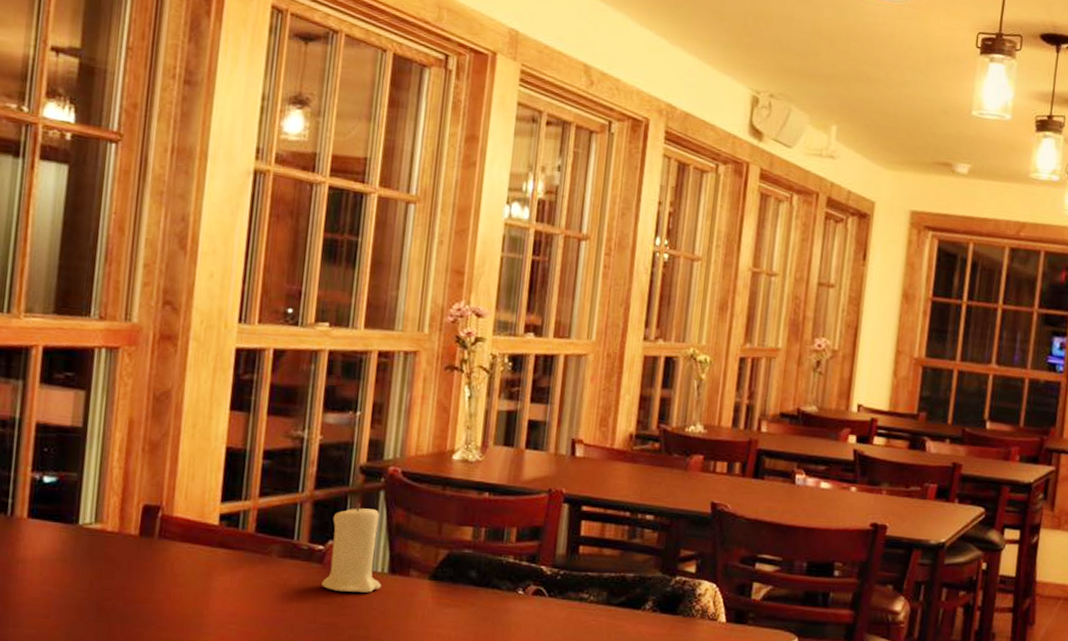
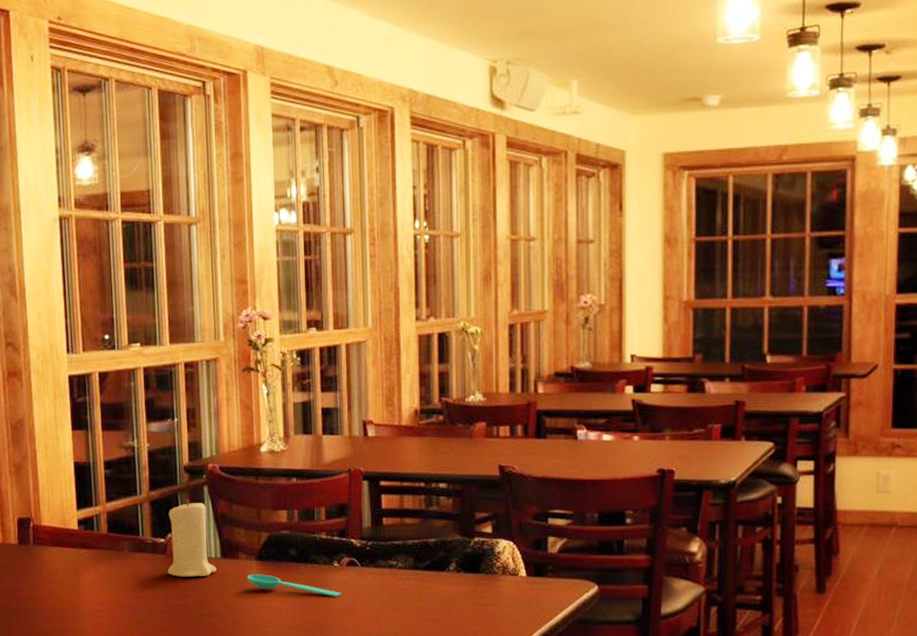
spoon: none [416,595,523,629] -> present [248,574,342,598]

